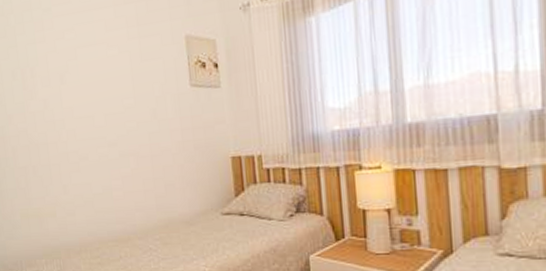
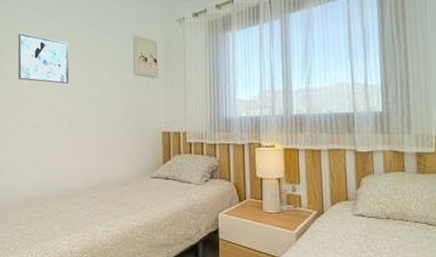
wall art: none [49,46,114,106] -> present [18,33,69,84]

